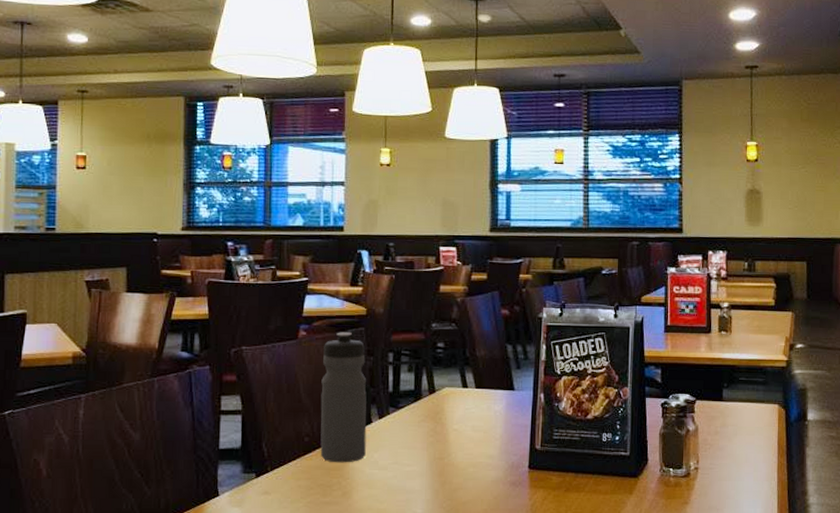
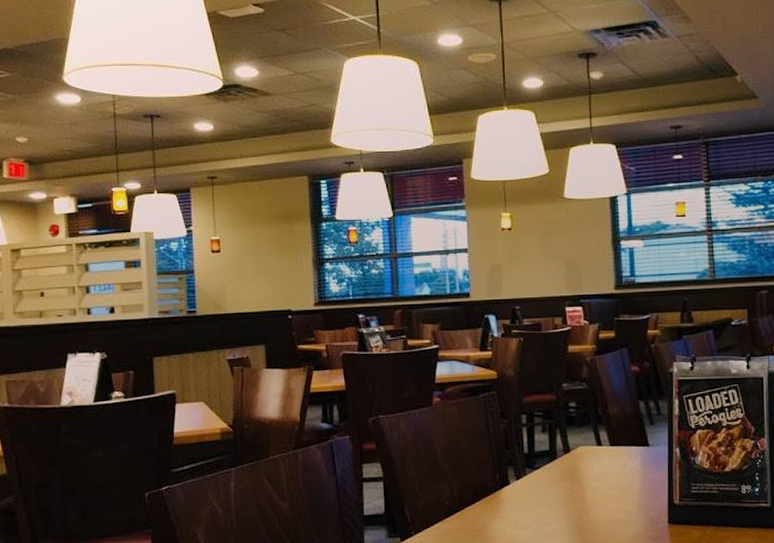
water bottle: present [320,332,367,463] -> none [458,396,505,525]

